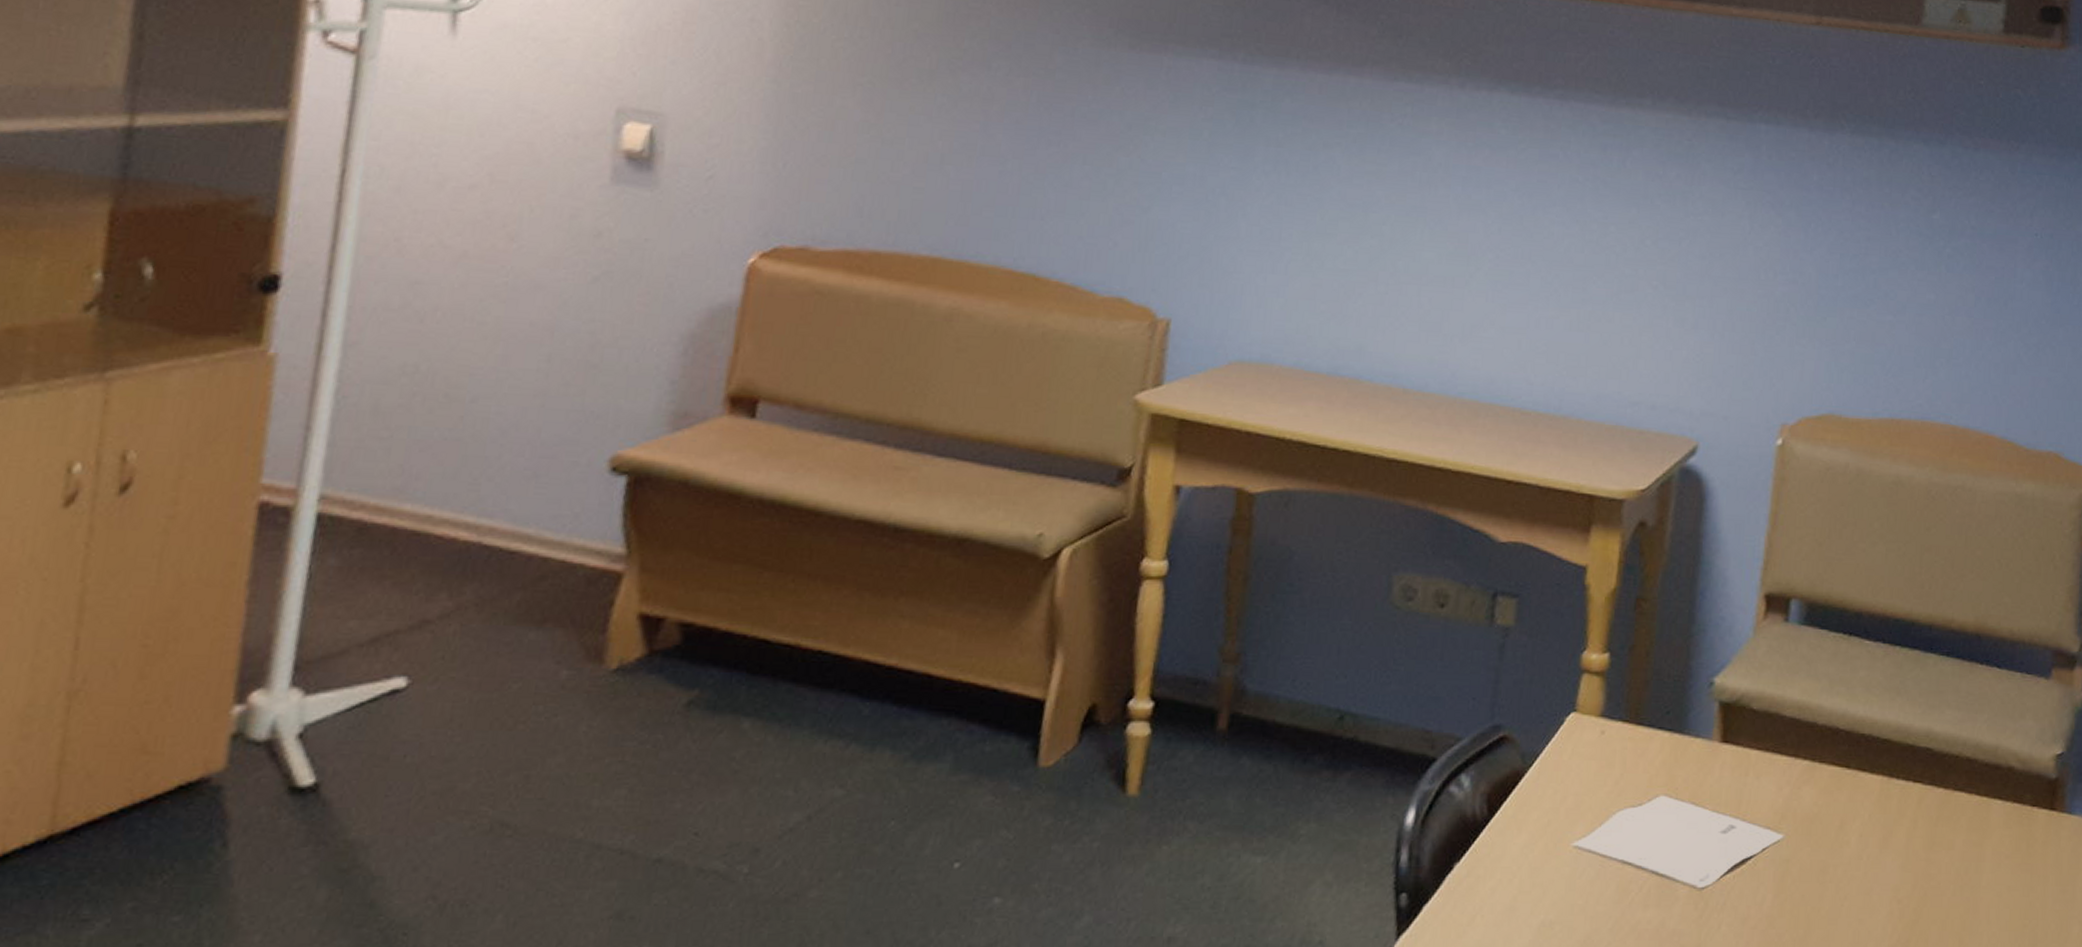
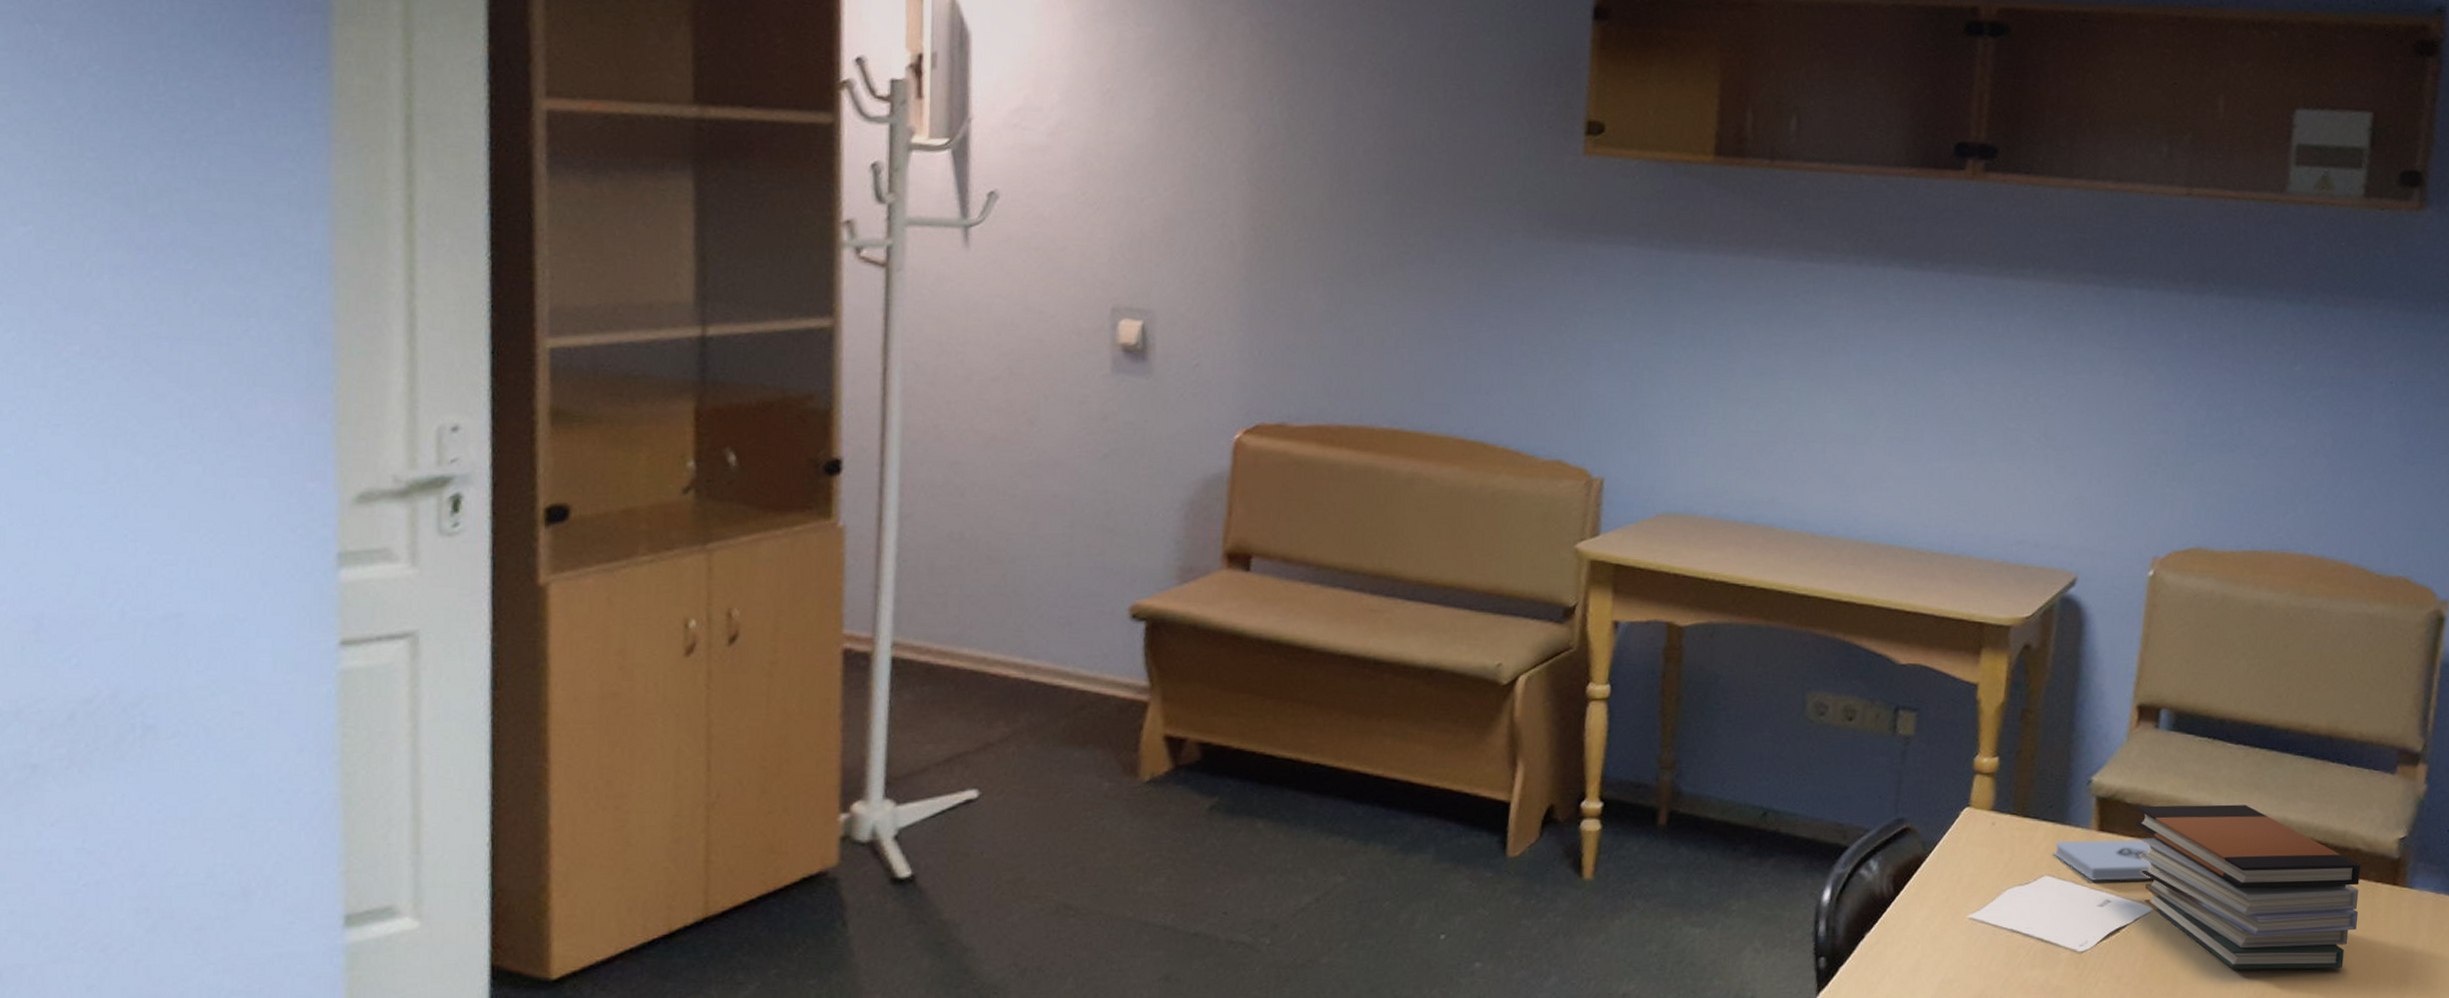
notepad: none [1671,752,1781,803] -> present [2054,839,2151,881]
book stack: none [1762,712,2014,911] -> present [2135,804,2360,969]

